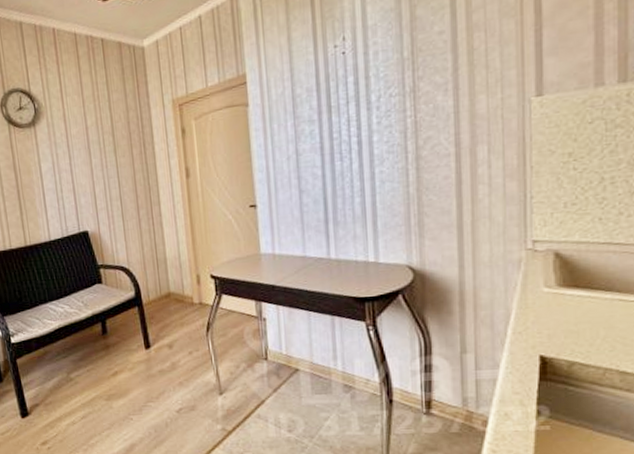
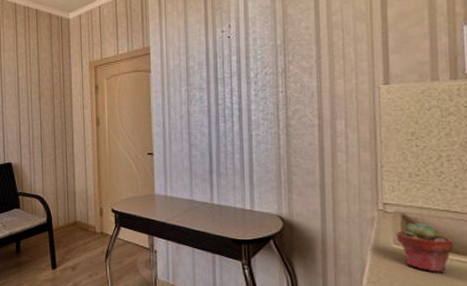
potted succulent: none [547,260,614,316] -> present [396,223,453,273]

